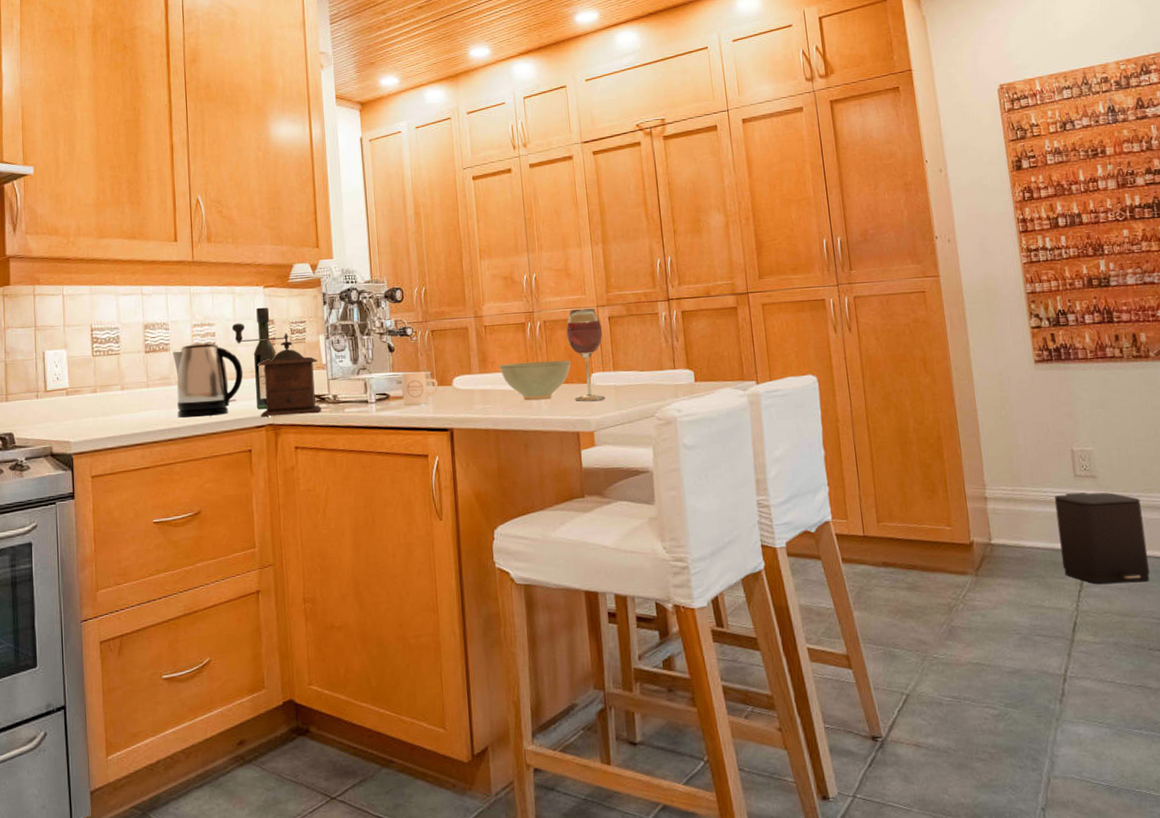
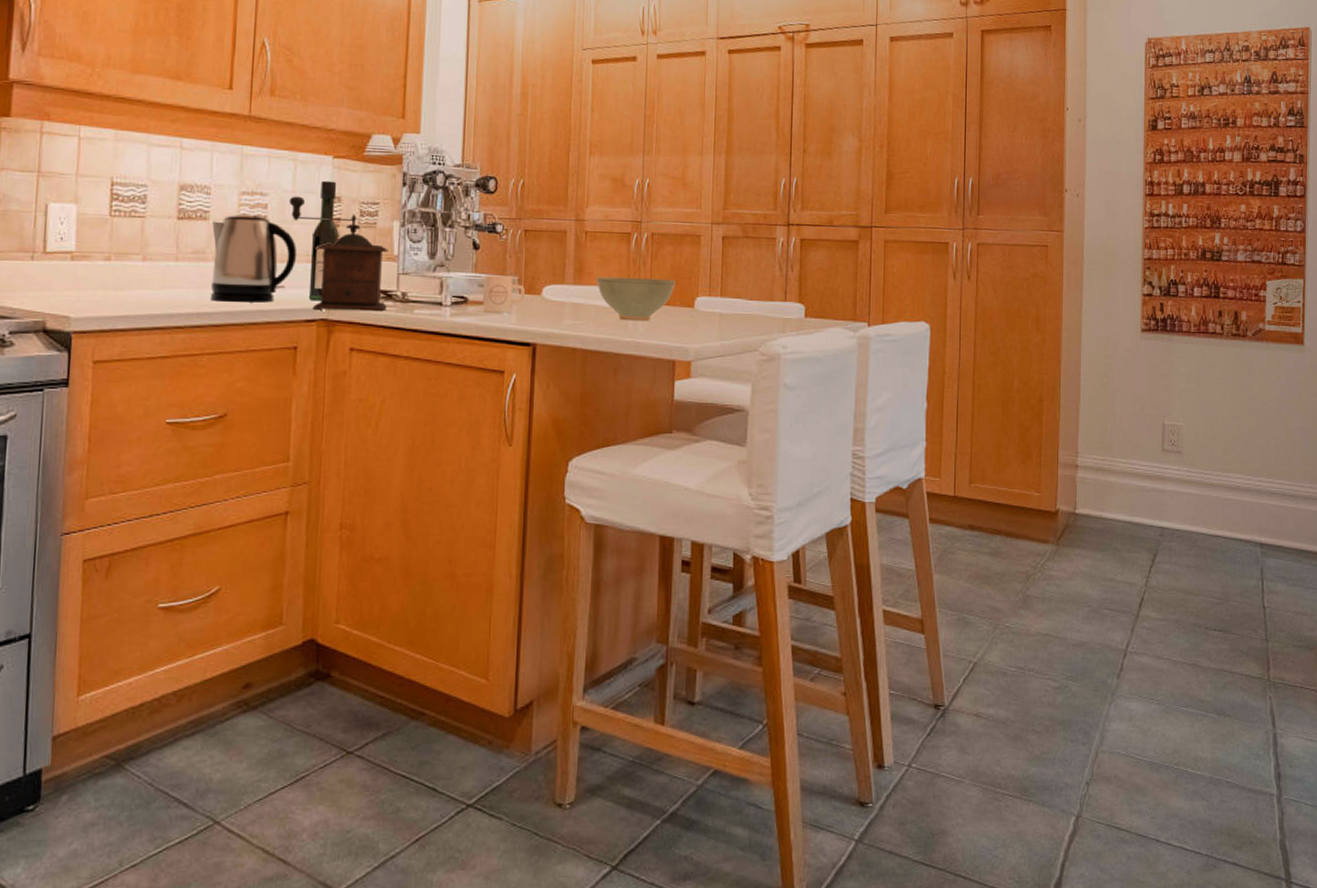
wineglass: present [566,308,605,401] -> none [675,224,714,327]
pedal bin: present [1054,492,1150,585] -> none [1139,468,1218,561]

